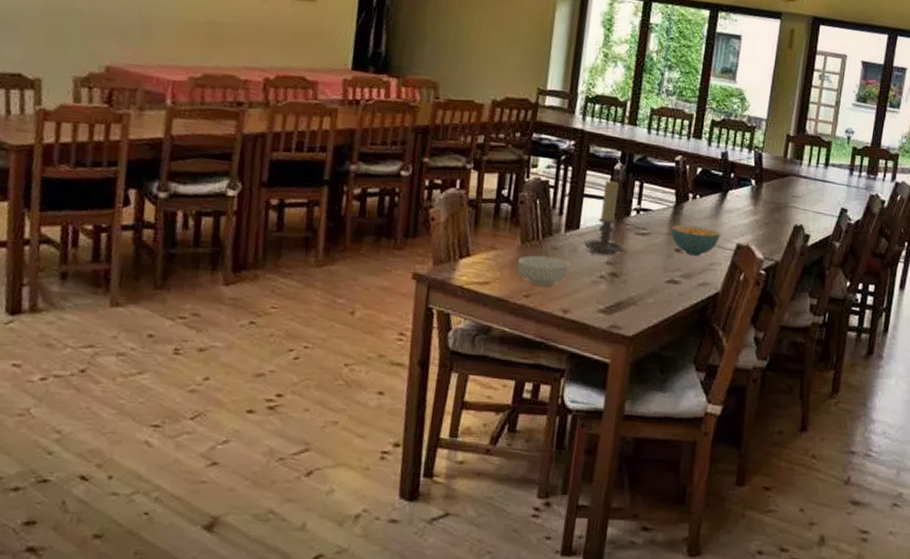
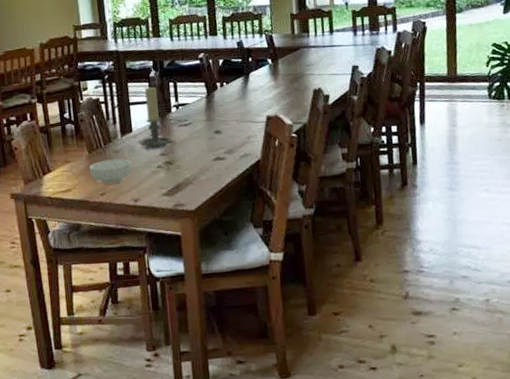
cereal bowl: present [671,225,721,256] -> none [208,108,251,134]

